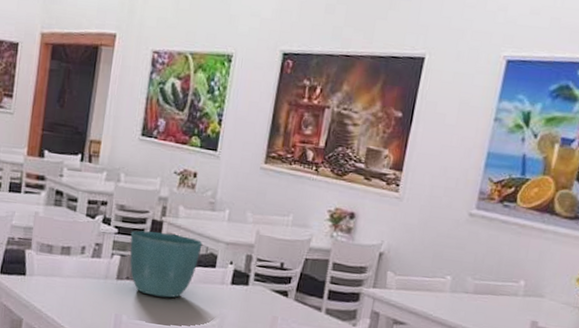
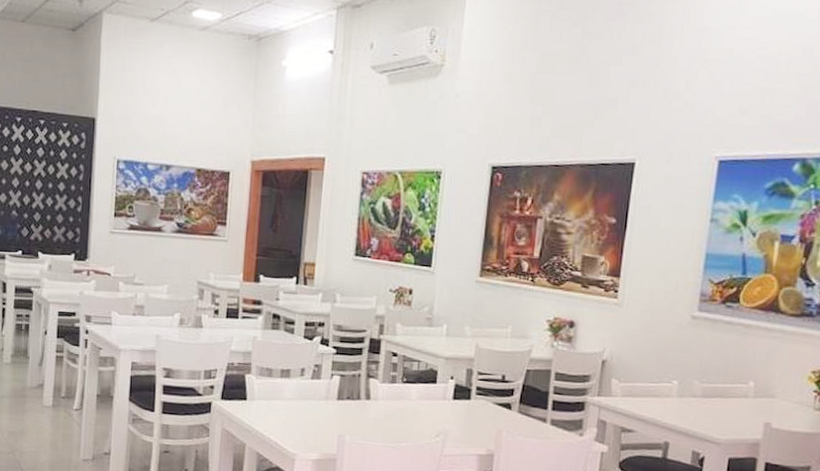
flower pot: present [130,230,203,298] -> none [349,350,422,416]

